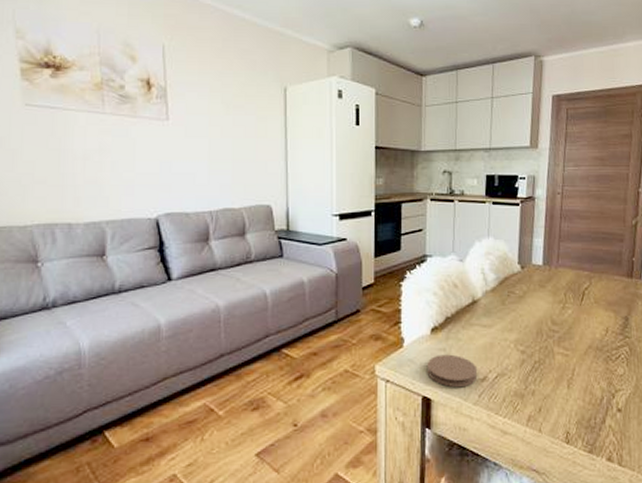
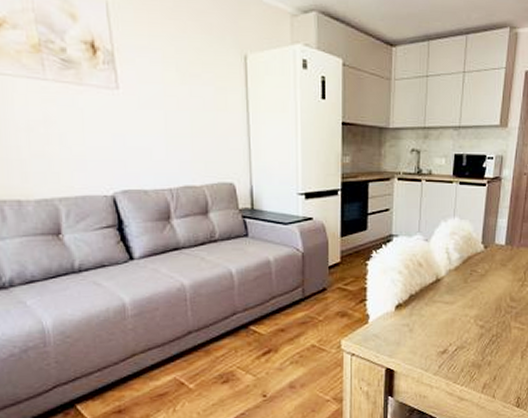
coaster: present [426,354,478,388] -> none [390,329,439,360]

